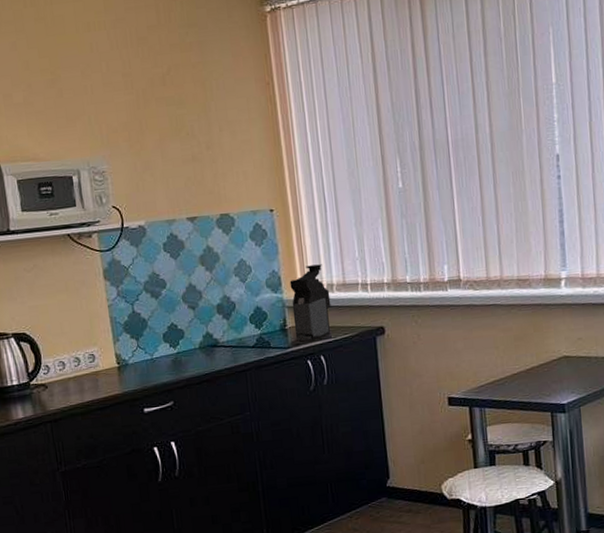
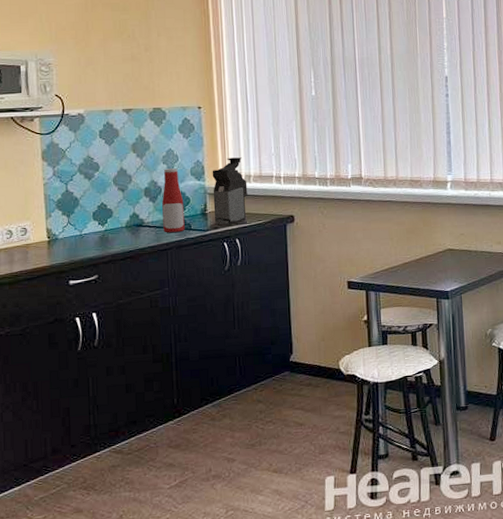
bottle: none [236,280,264,353] -> present [162,168,185,233]

